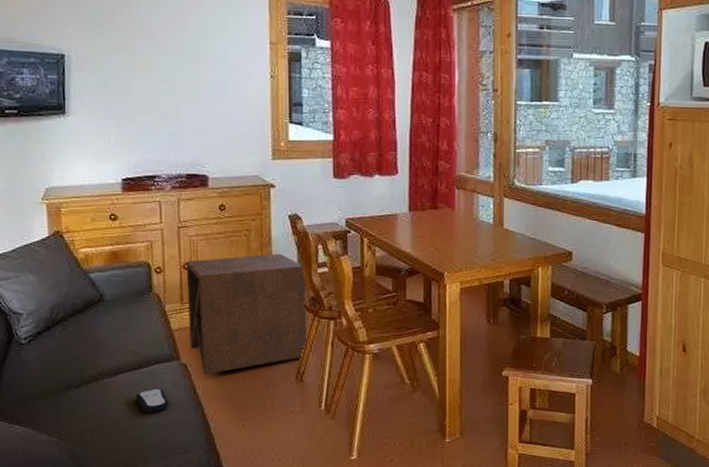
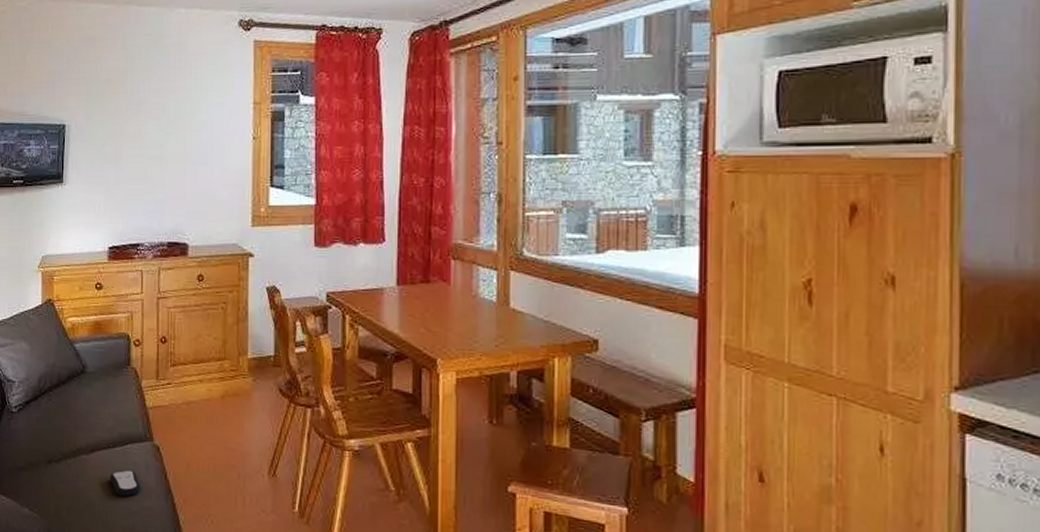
side table: present [185,253,307,375] -> none [163,329,282,460]

